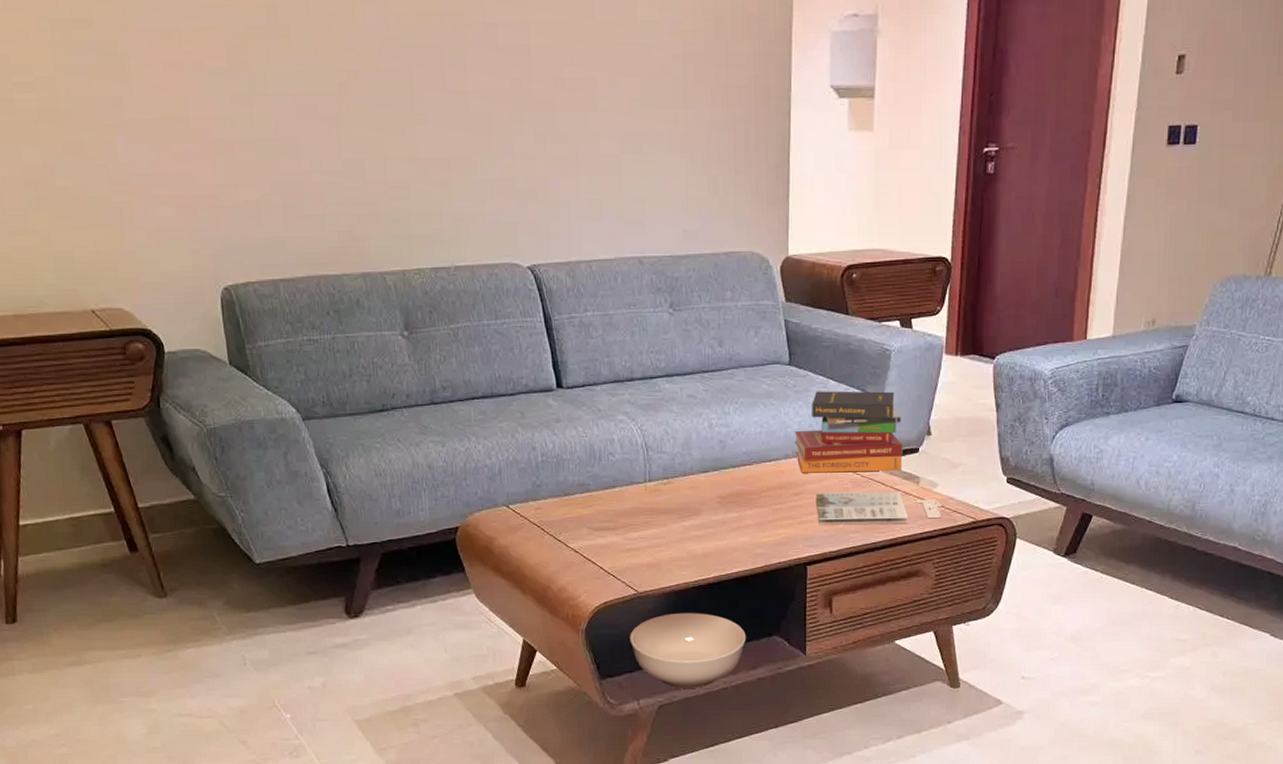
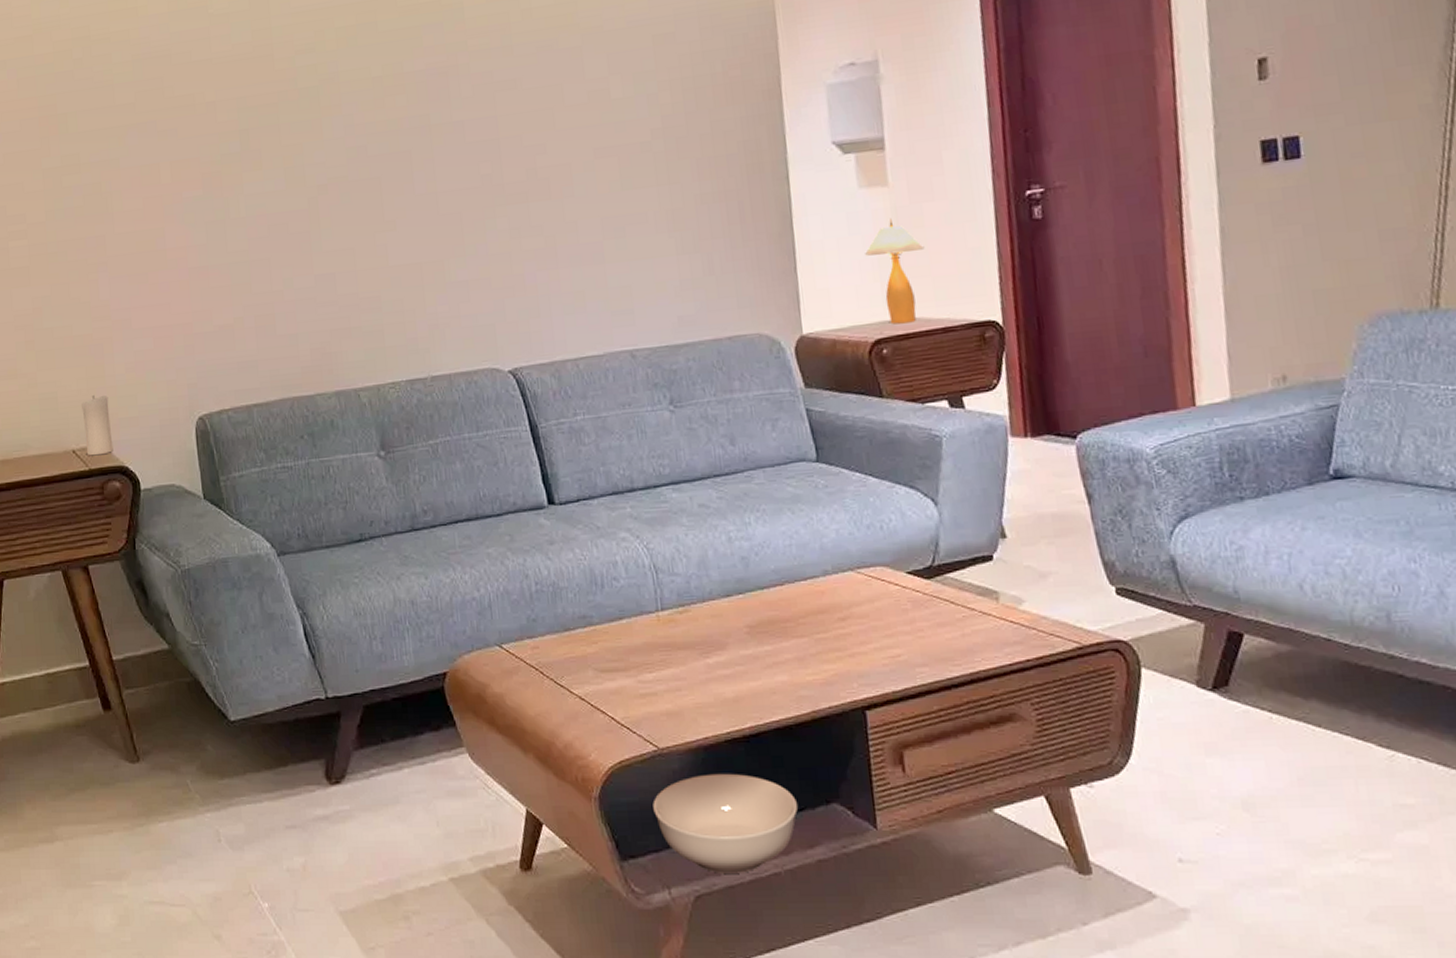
candle: none [100,257,135,317] -> present [81,394,114,456]
books: present [794,391,903,473] -> none [831,486,974,593]
magazine: present [815,492,942,525] -> none [866,612,1034,657]
table lamp: none [848,160,897,253] -> present [865,217,925,325]

